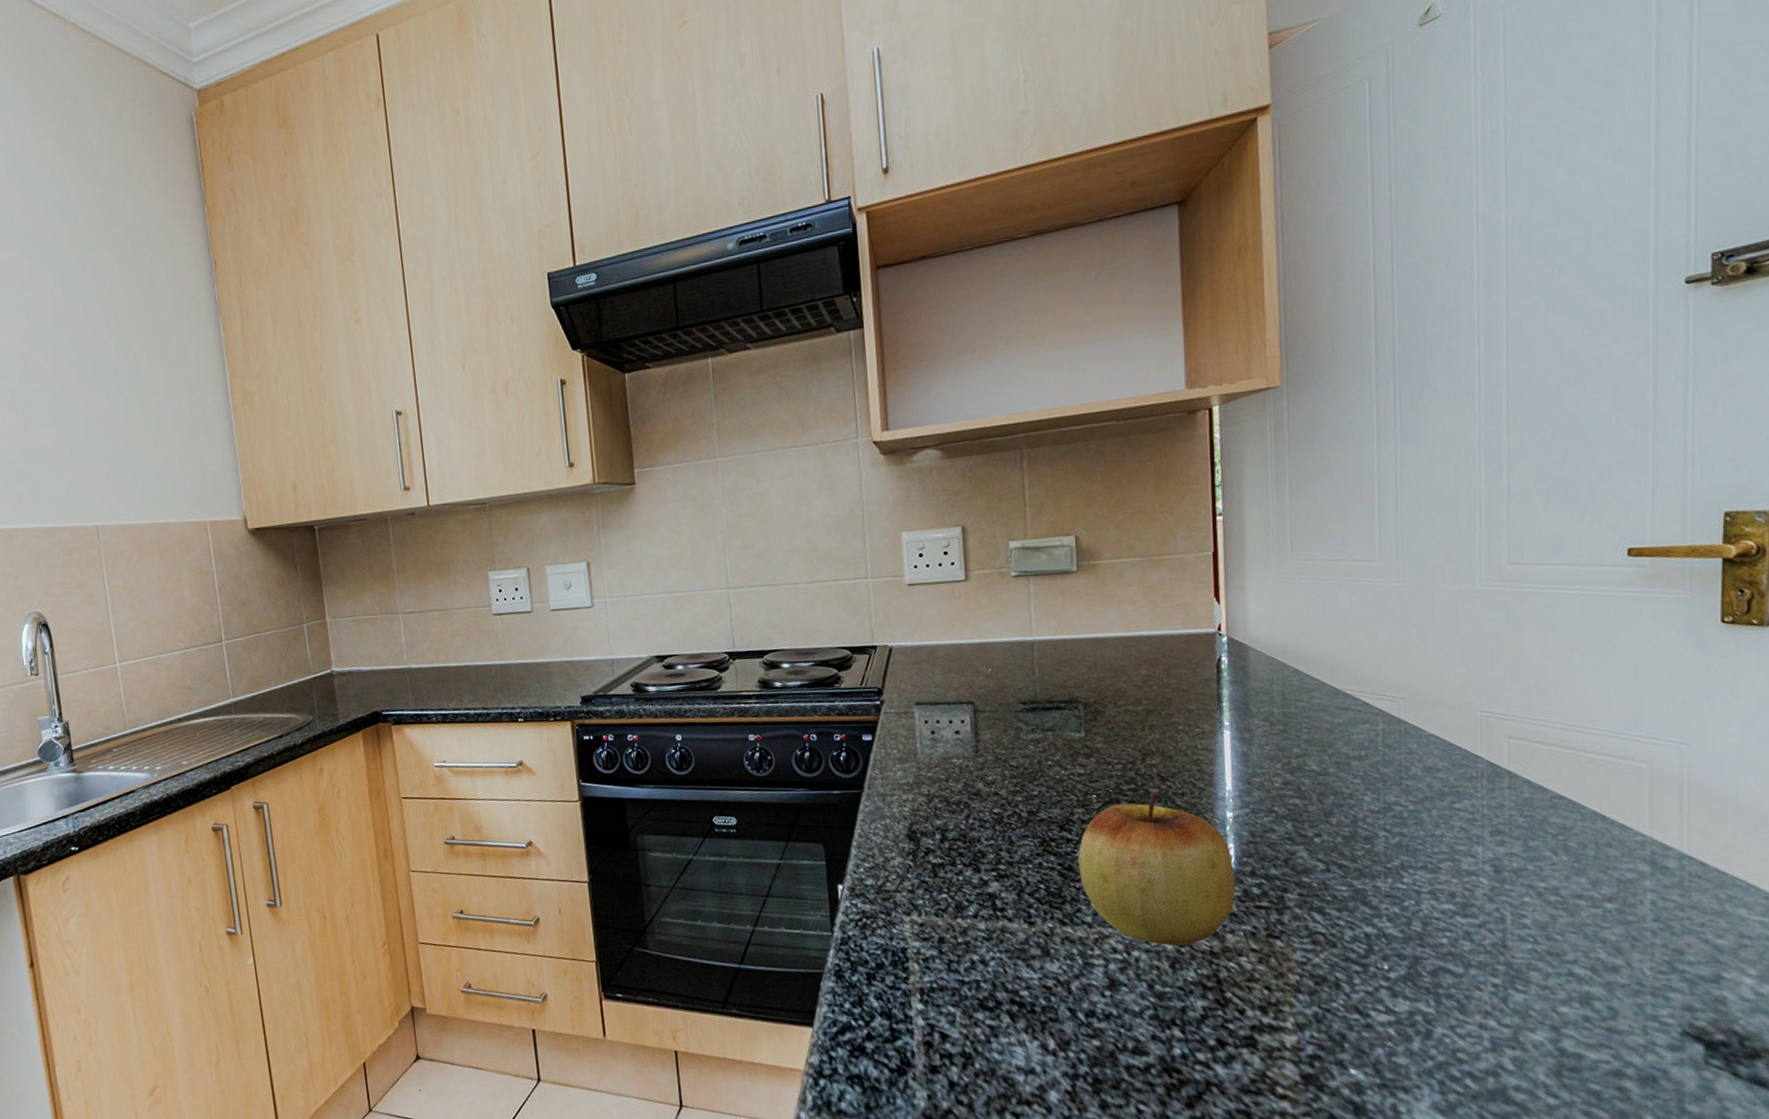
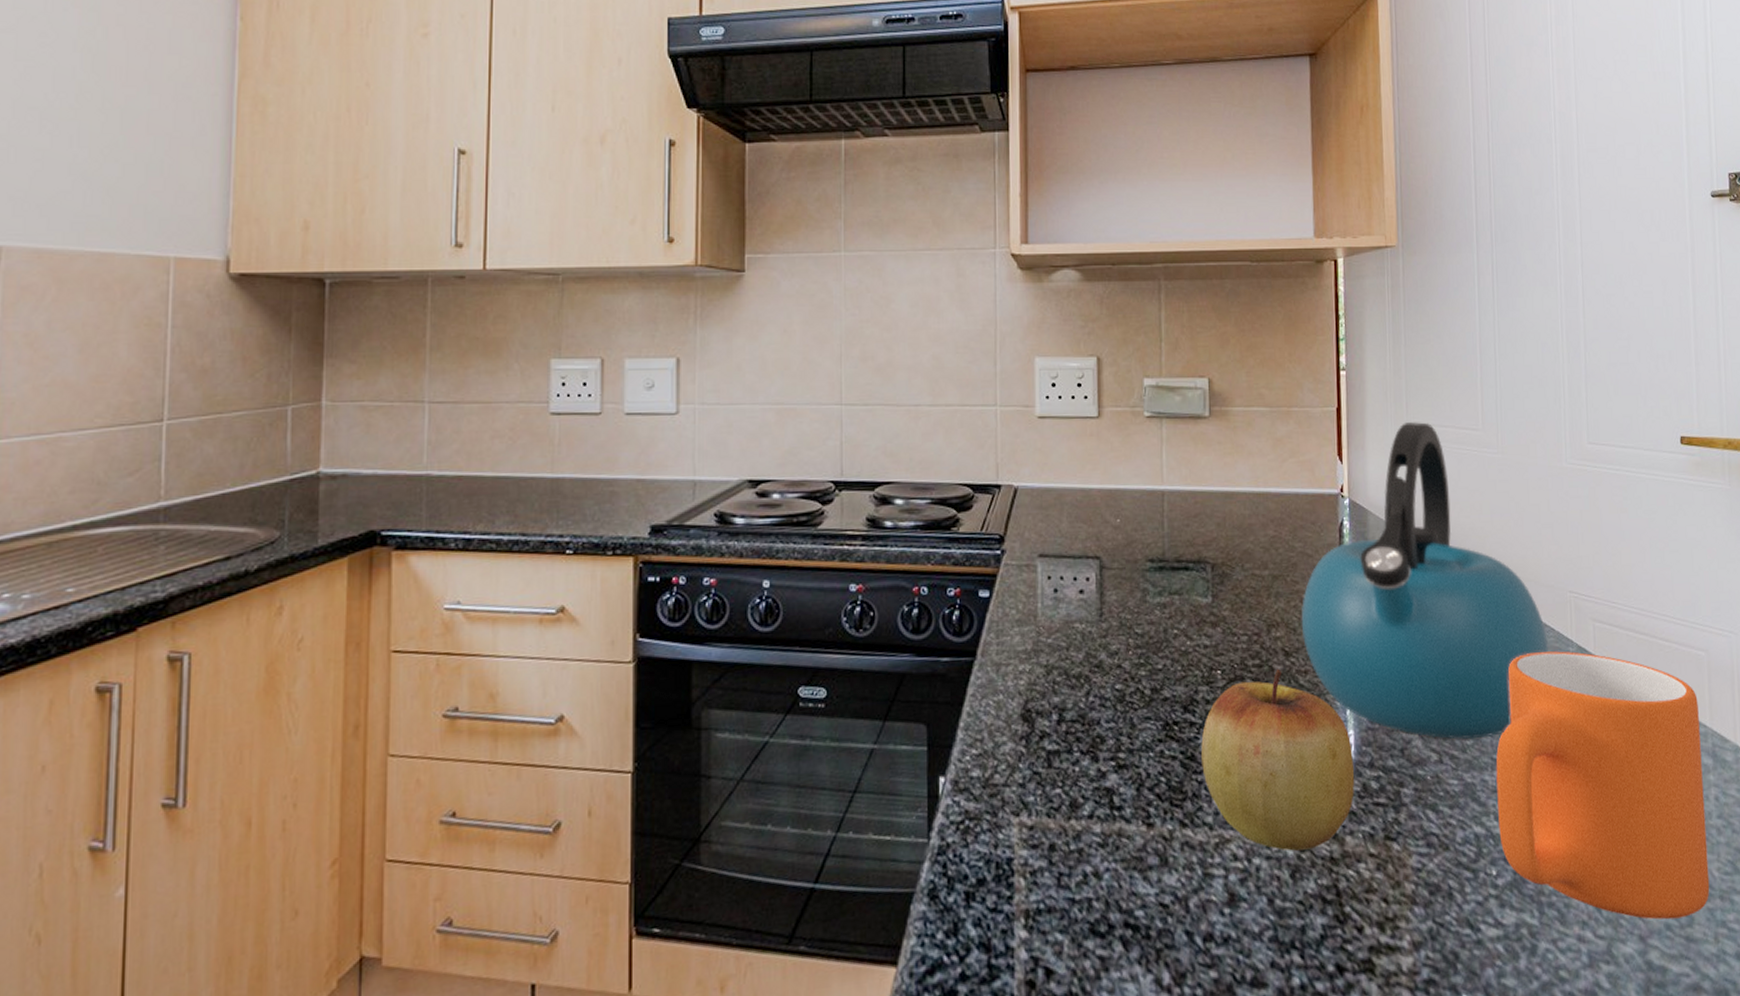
kettle: none [1177,558,1453,851] -> present [1301,421,1548,739]
mug: none [1390,768,1640,1013] -> present [1496,651,1710,920]

